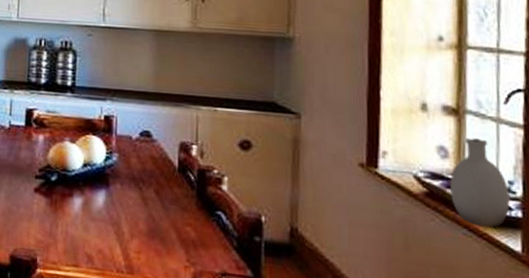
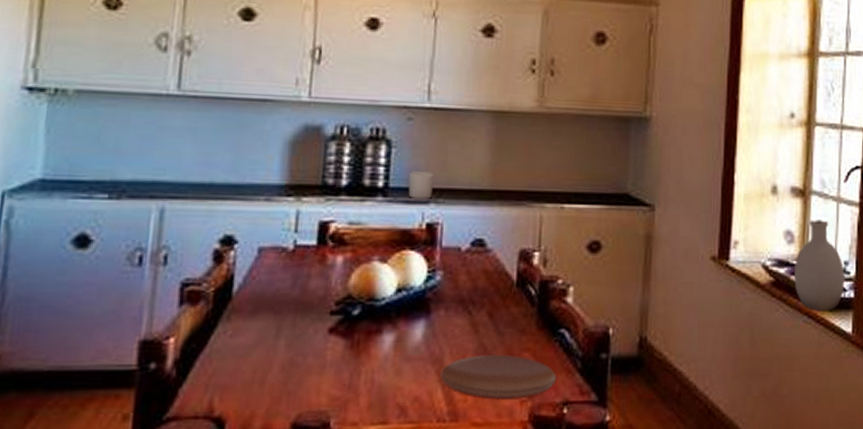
mug: none [90,75,110,98] -> present [408,171,435,200]
plate: none [118,223,216,265] -> present [440,355,557,400]

